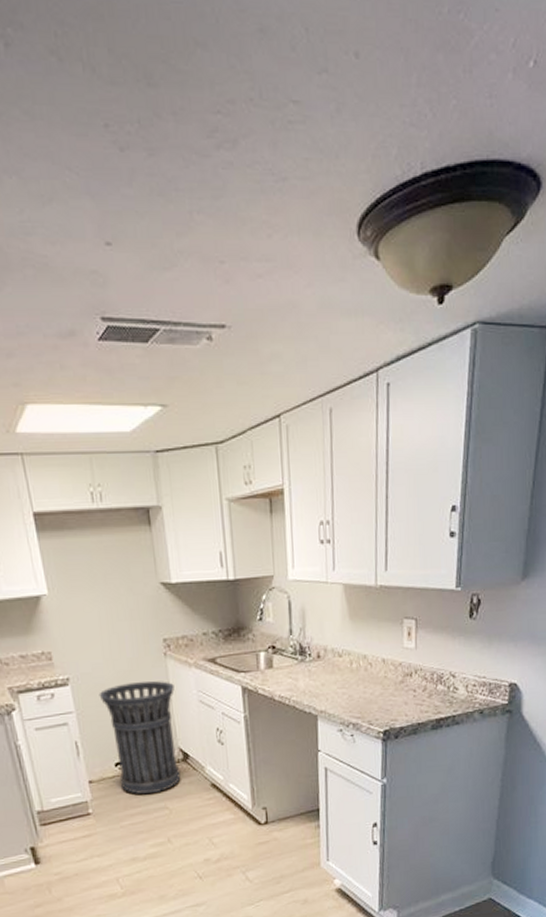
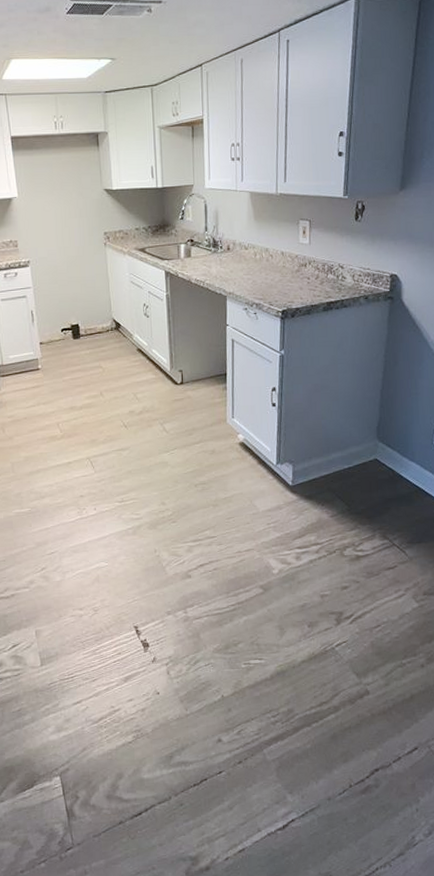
trash can: present [99,680,181,795] -> none [52,264,113,355]

